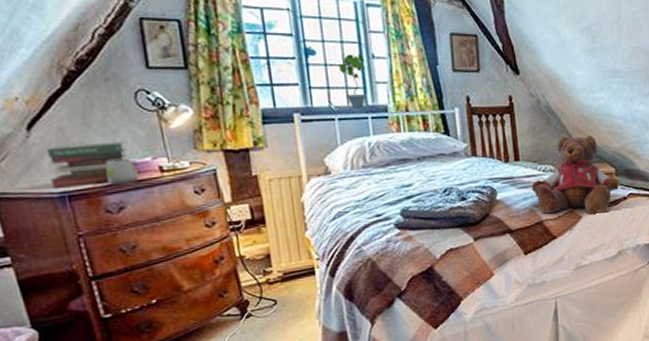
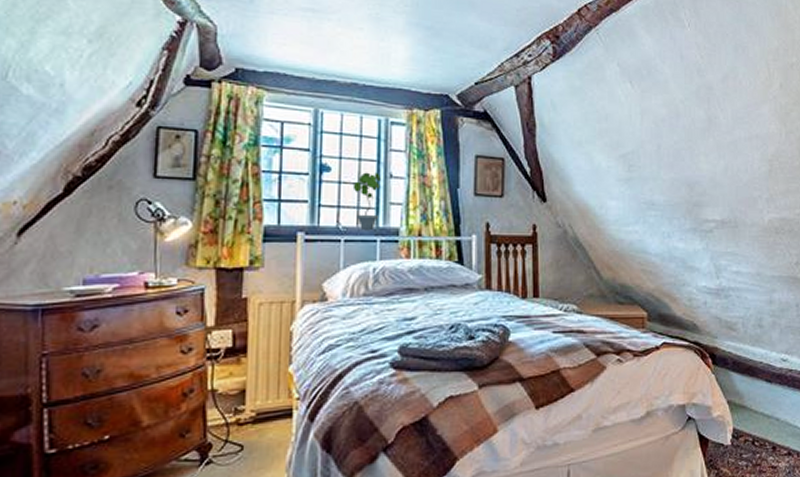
books: present [47,141,128,190] -> none [28,252,115,301]
mug: present [105,159,139,186] -> none [86,272,121,301]
teddy bear: present [531,135,620,214] -> none [549,272,652,364]

